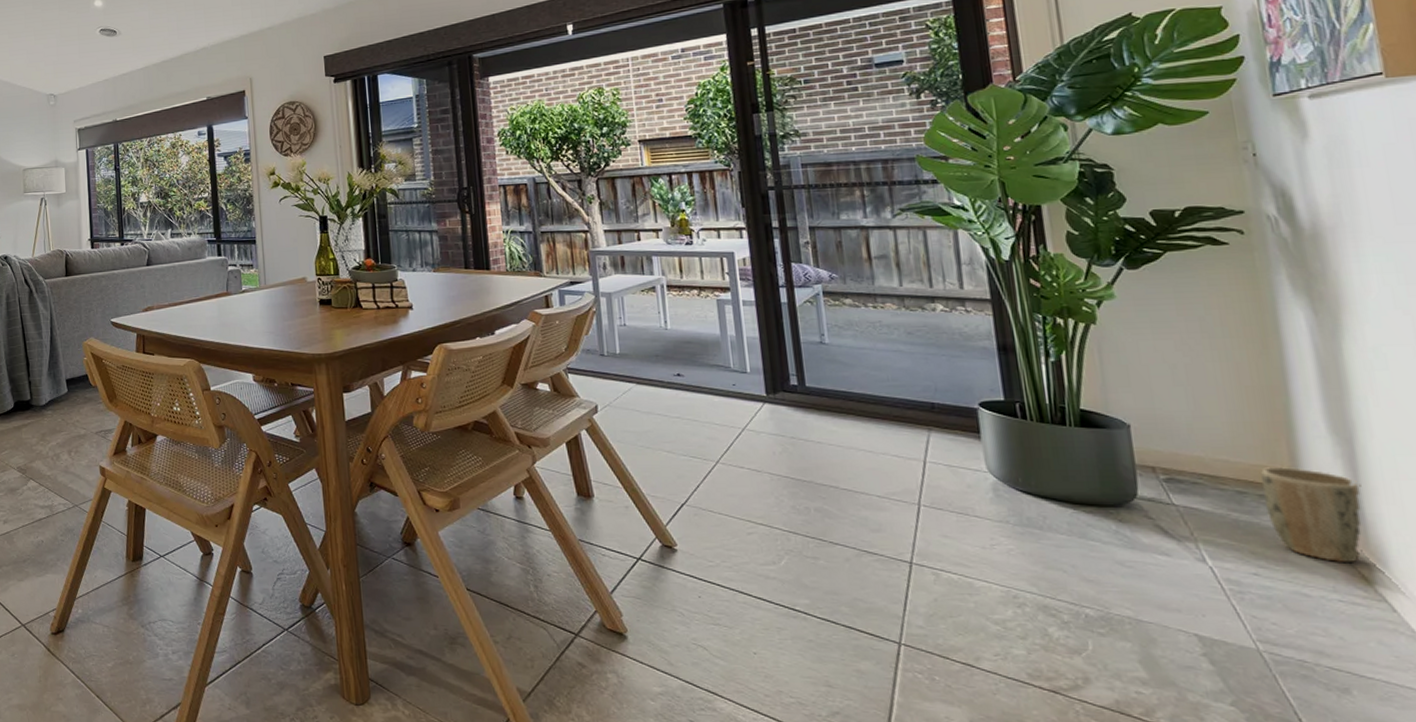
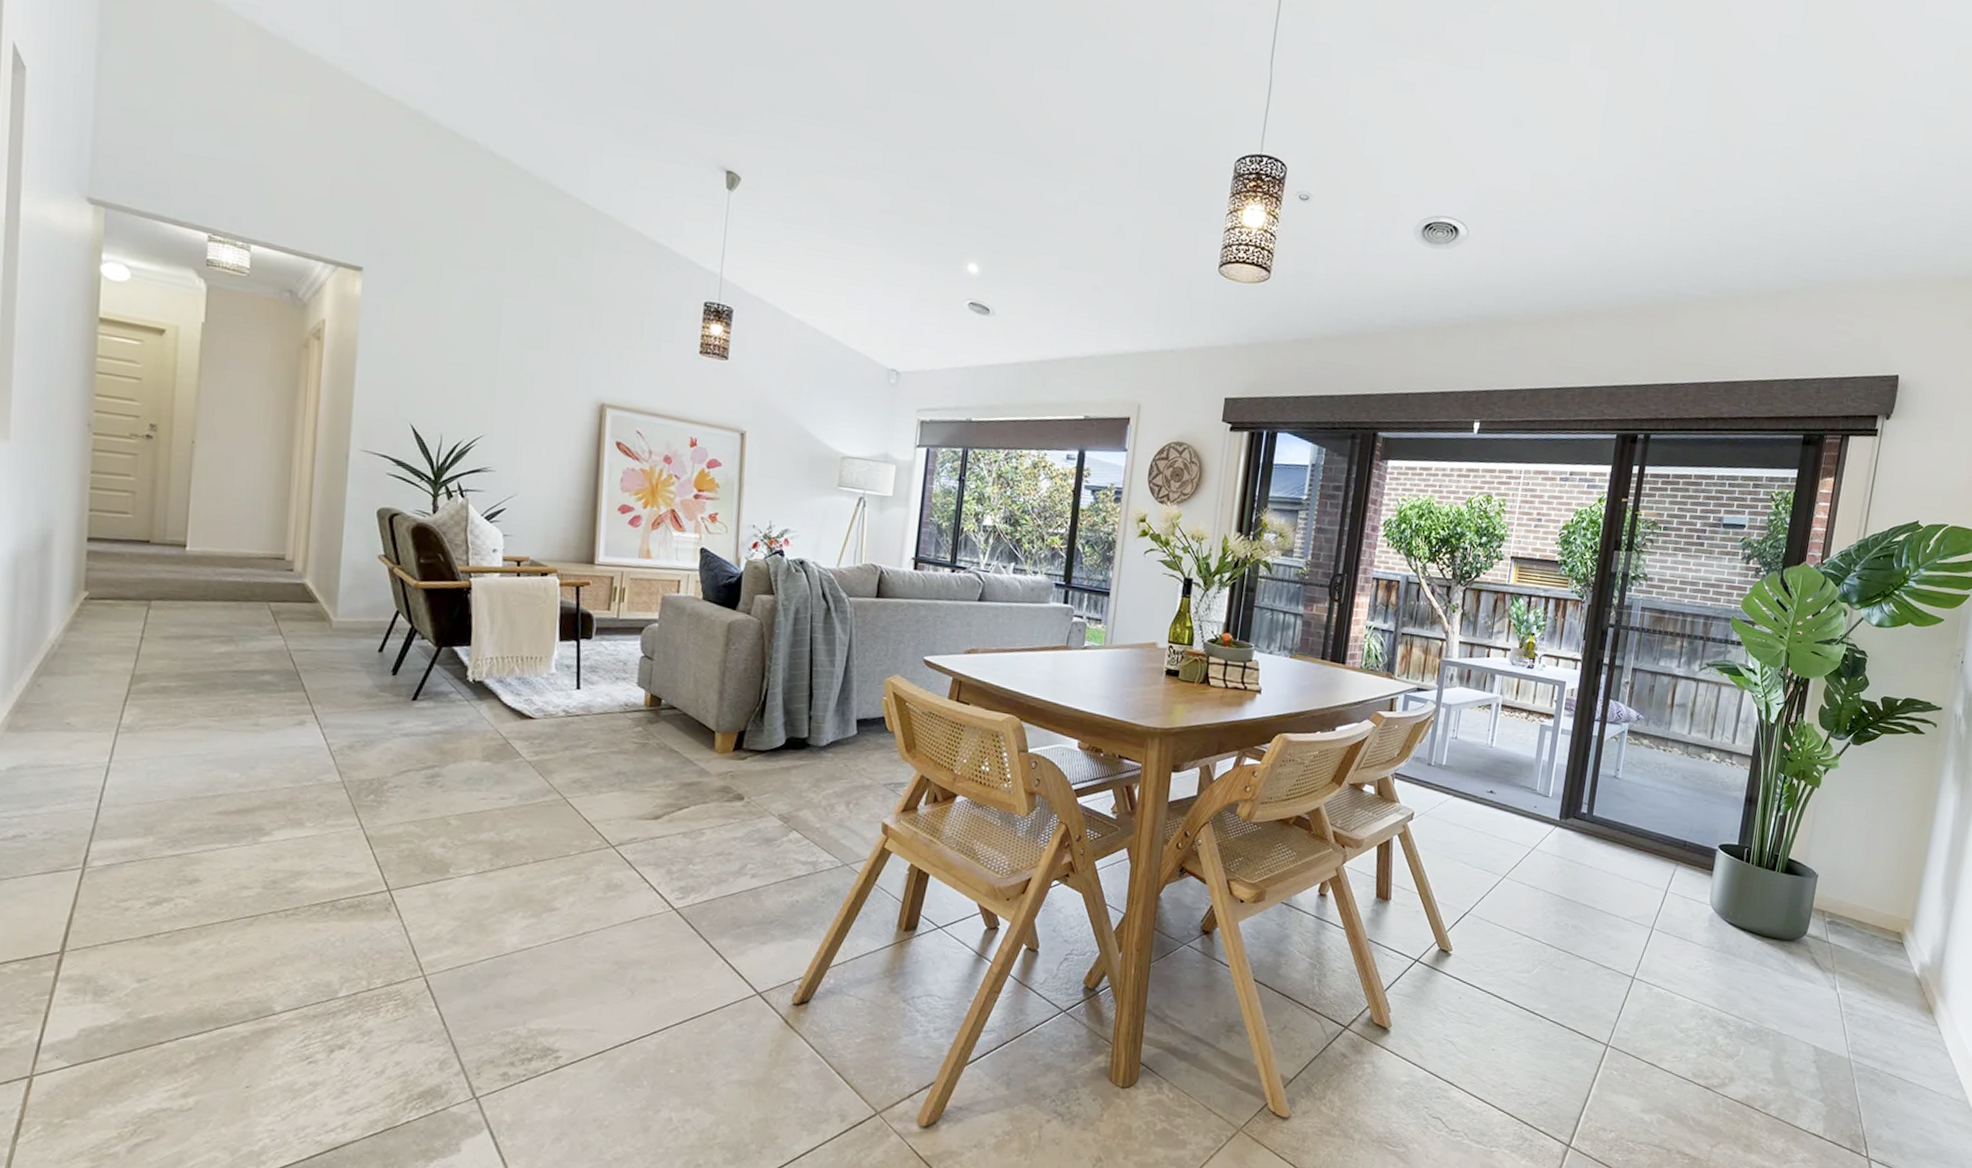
plant pot: present [1261,467,1363,563] -> none [1885,918,1949,996]

